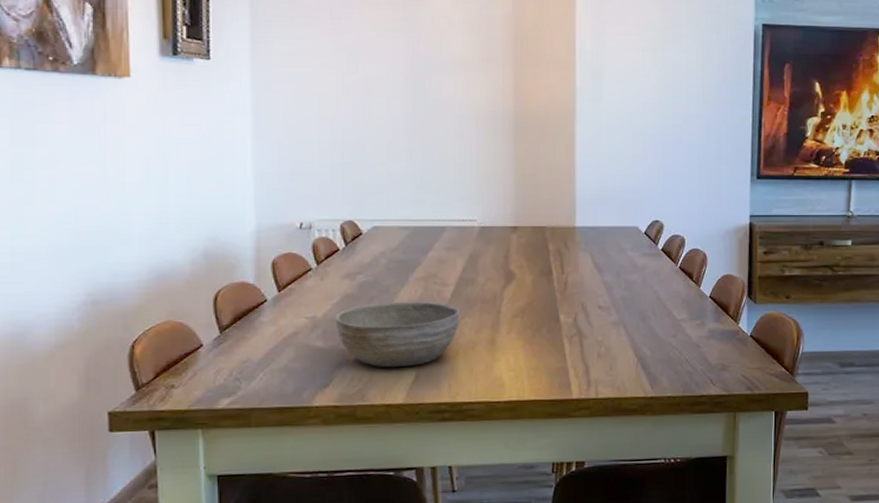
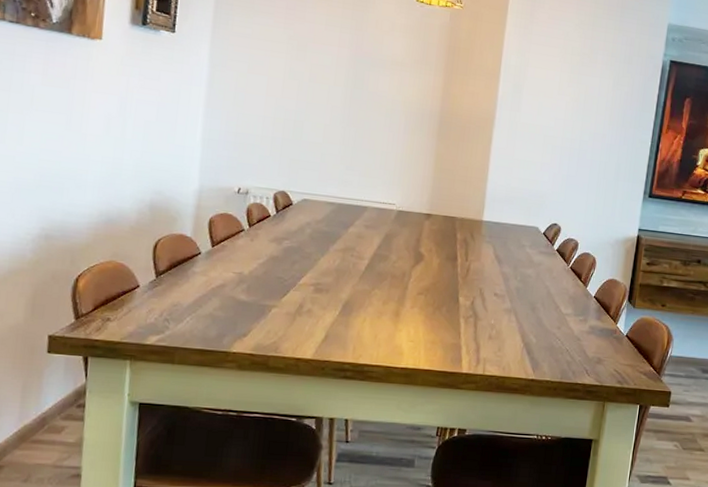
bowl: present [335,301,460,368] -> none [259,267,372,327]

